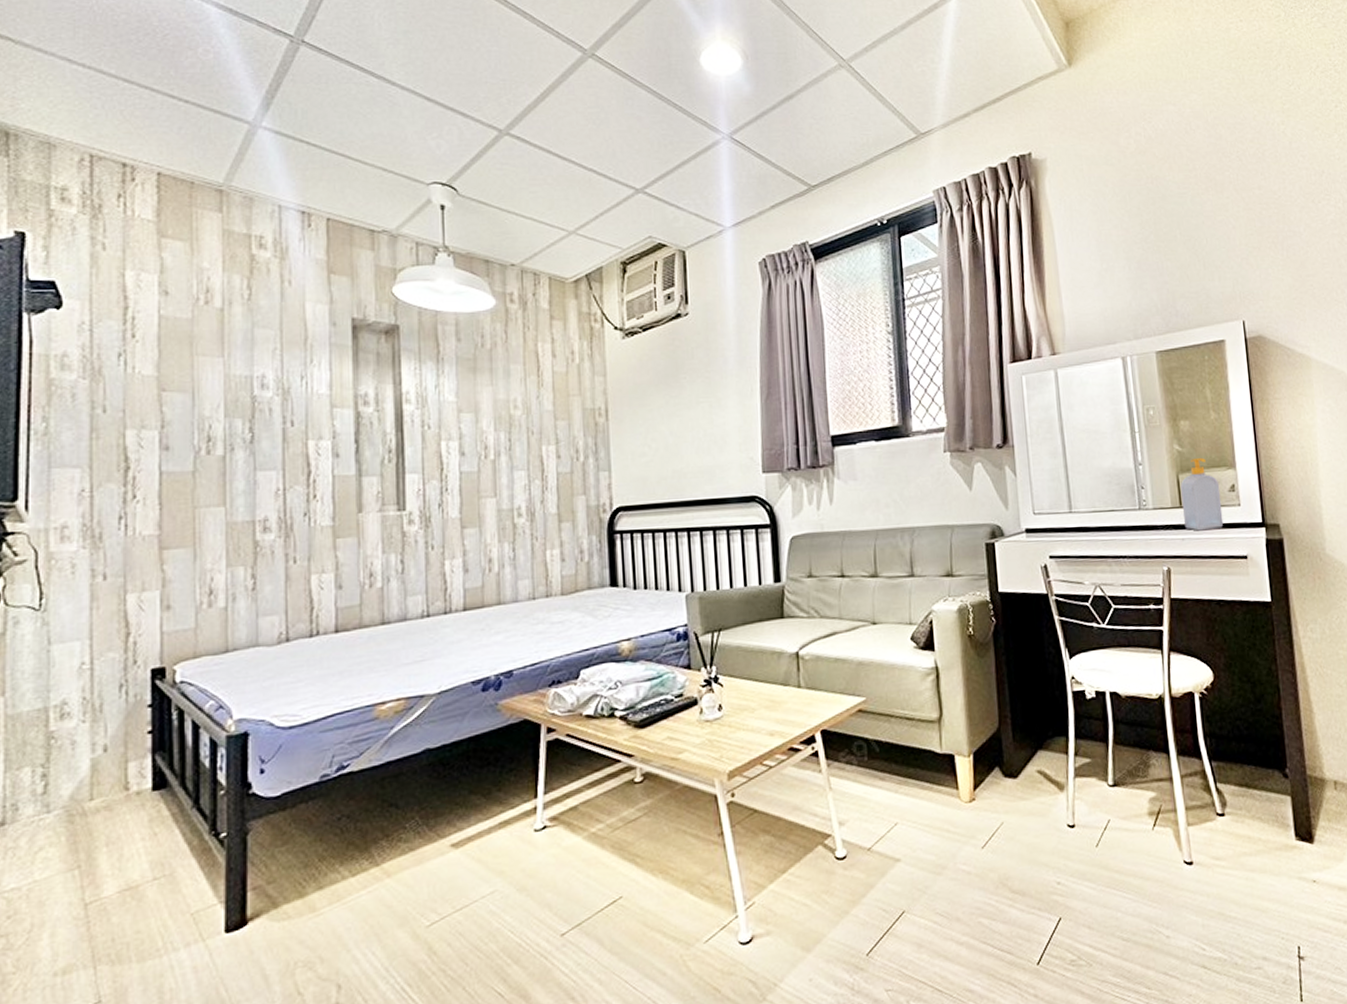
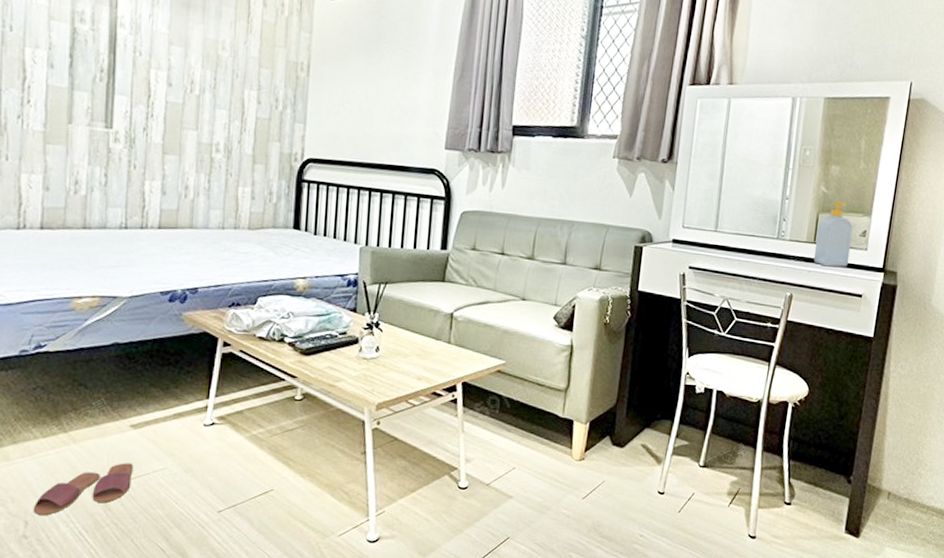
slippers: none [347,891,459,975] -> present [34,463,134,516]

